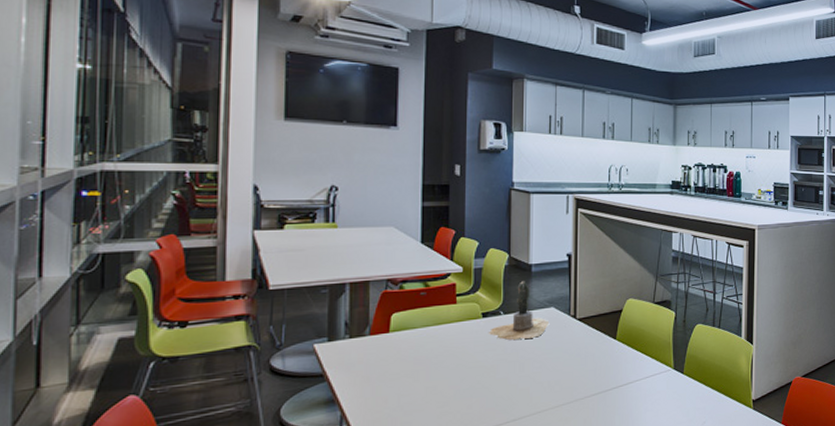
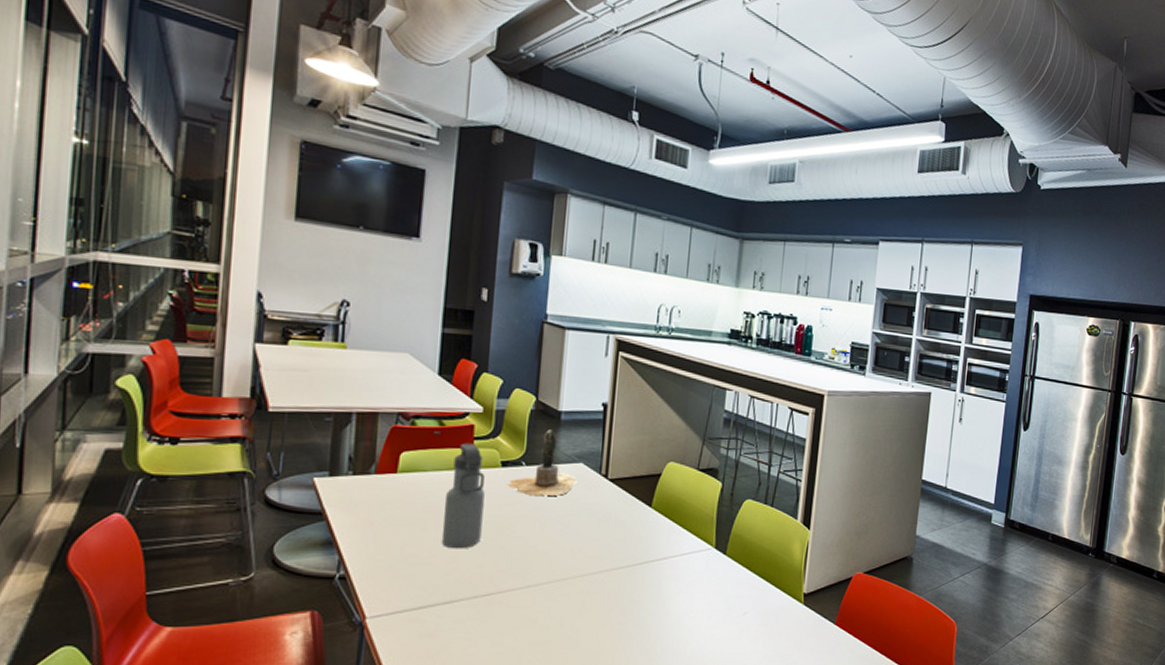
water bottle: none [433,299,469,395] -> present [441,442,485,549]

